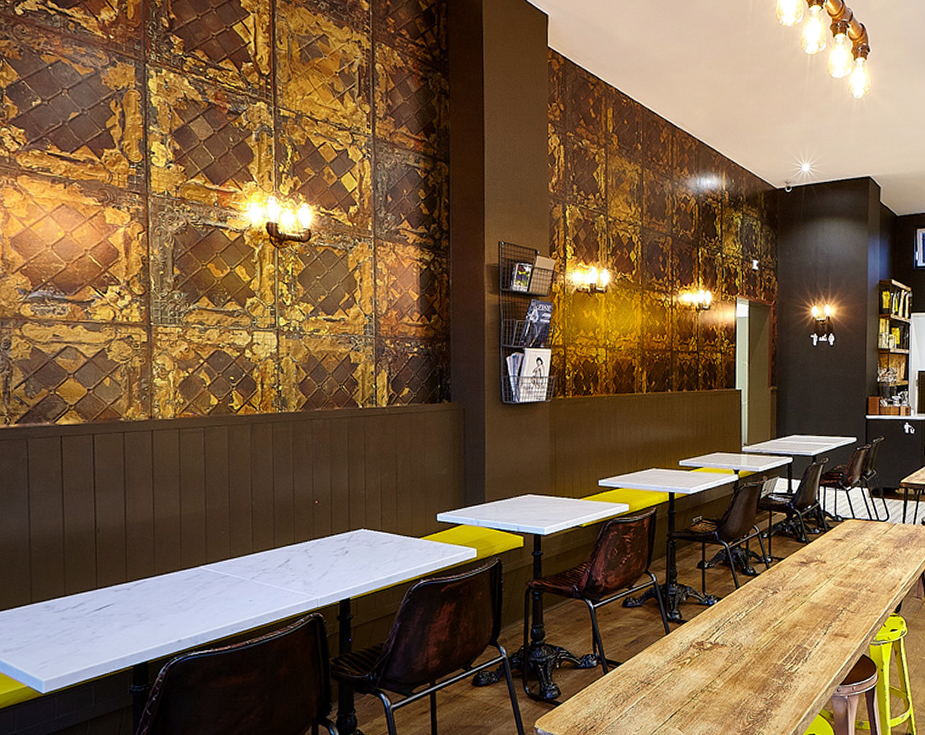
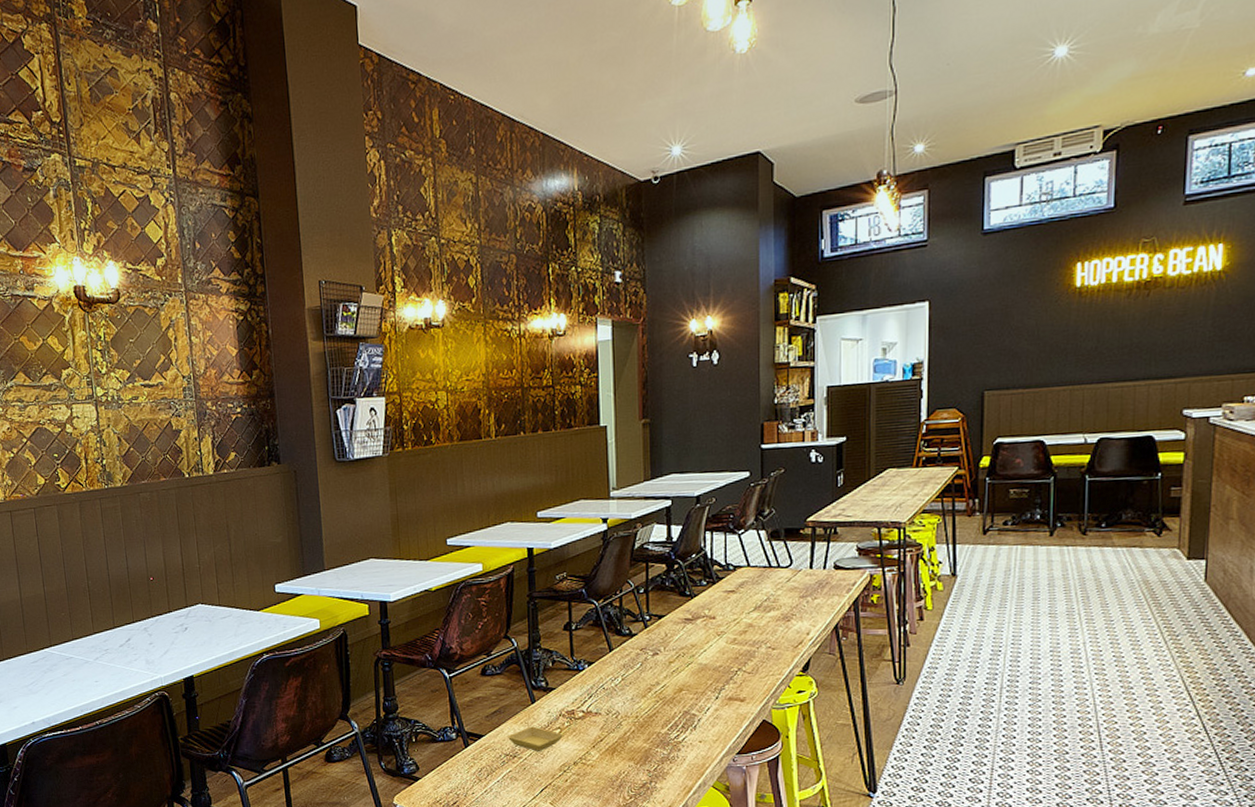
saucer: none [644,656,693,680] -> present [508,726,563,752]

